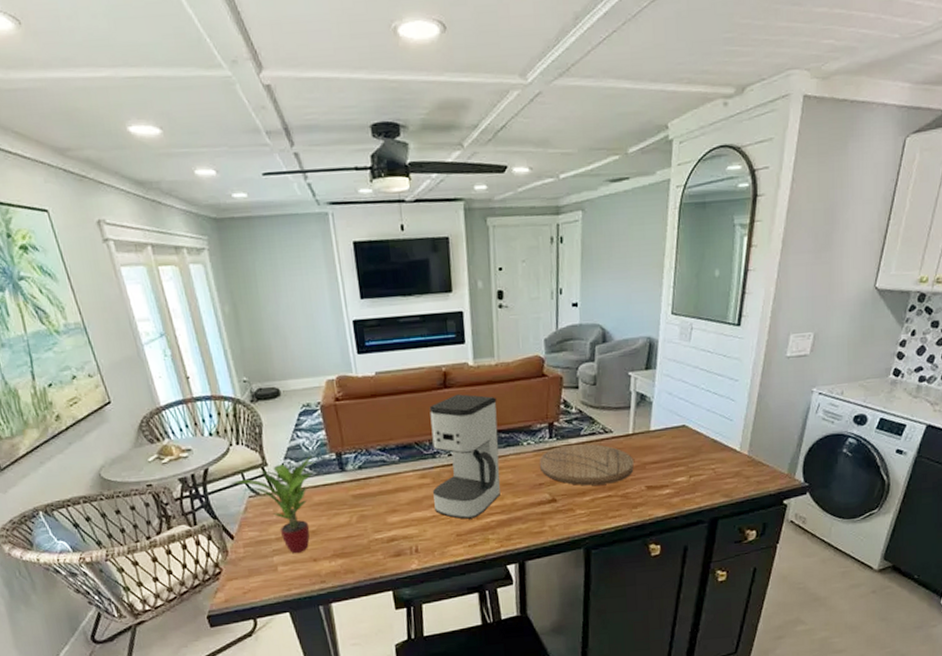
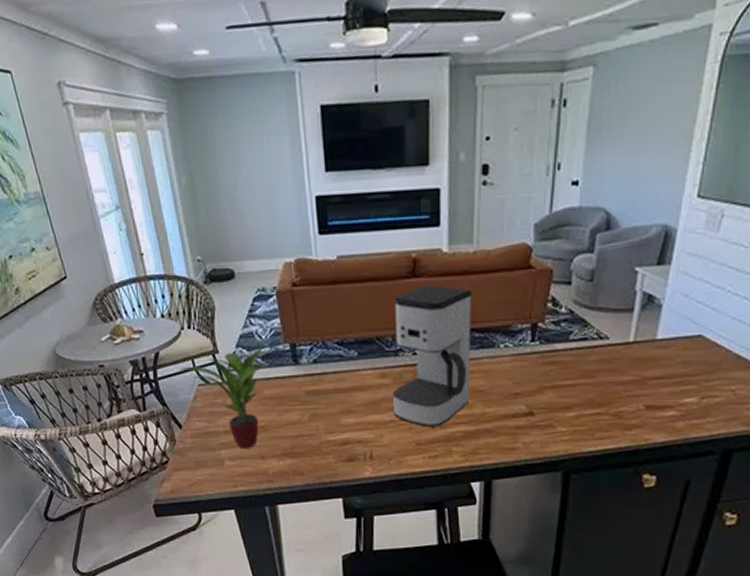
cutting board: present [540,443,634,486] -> none [518,349,632,400]

